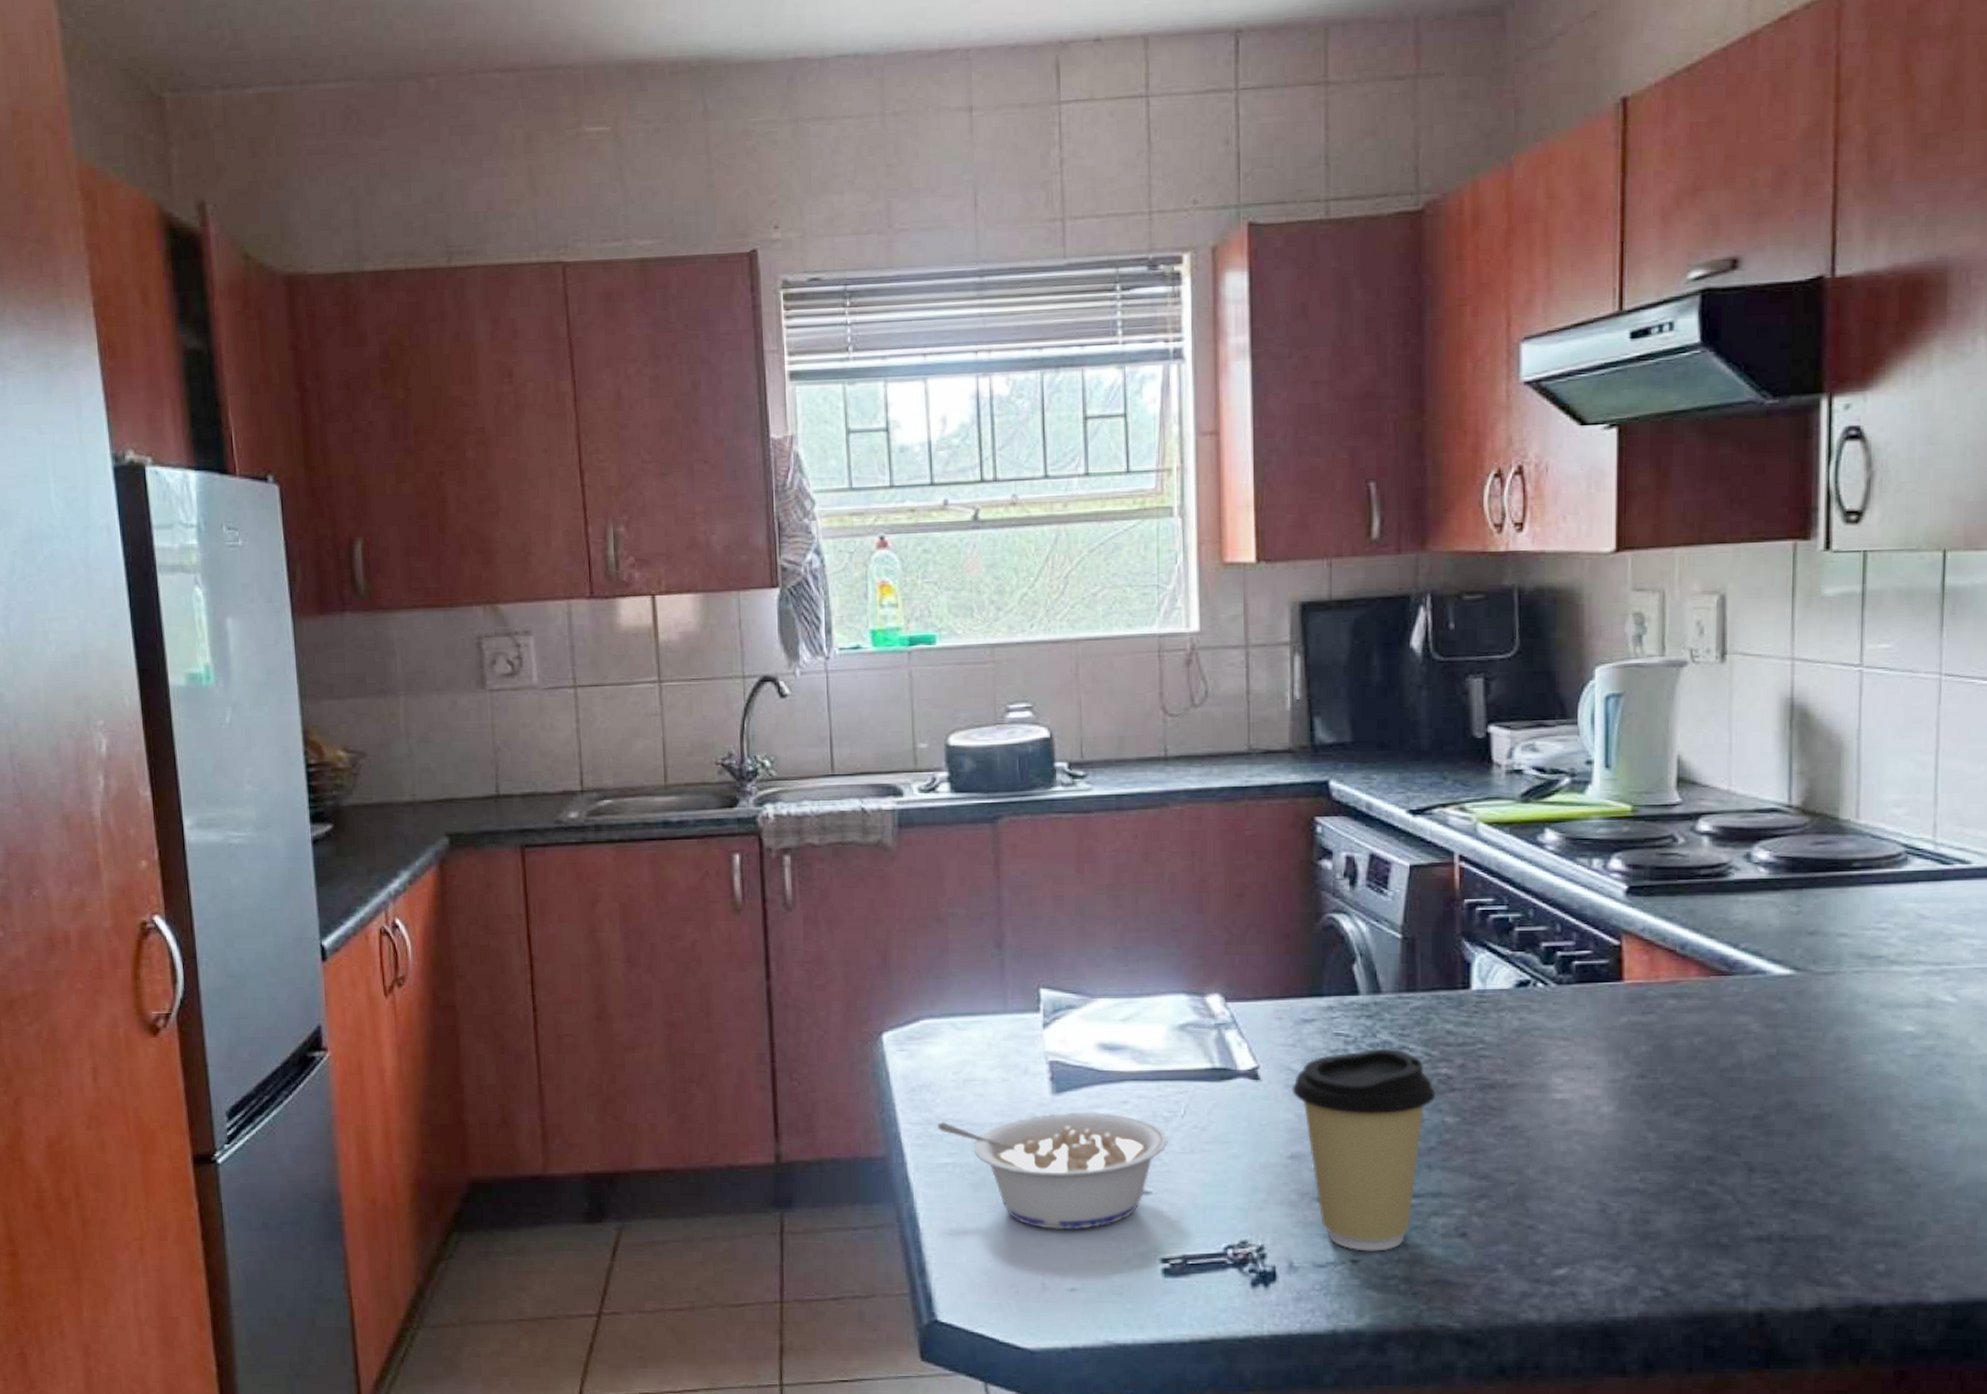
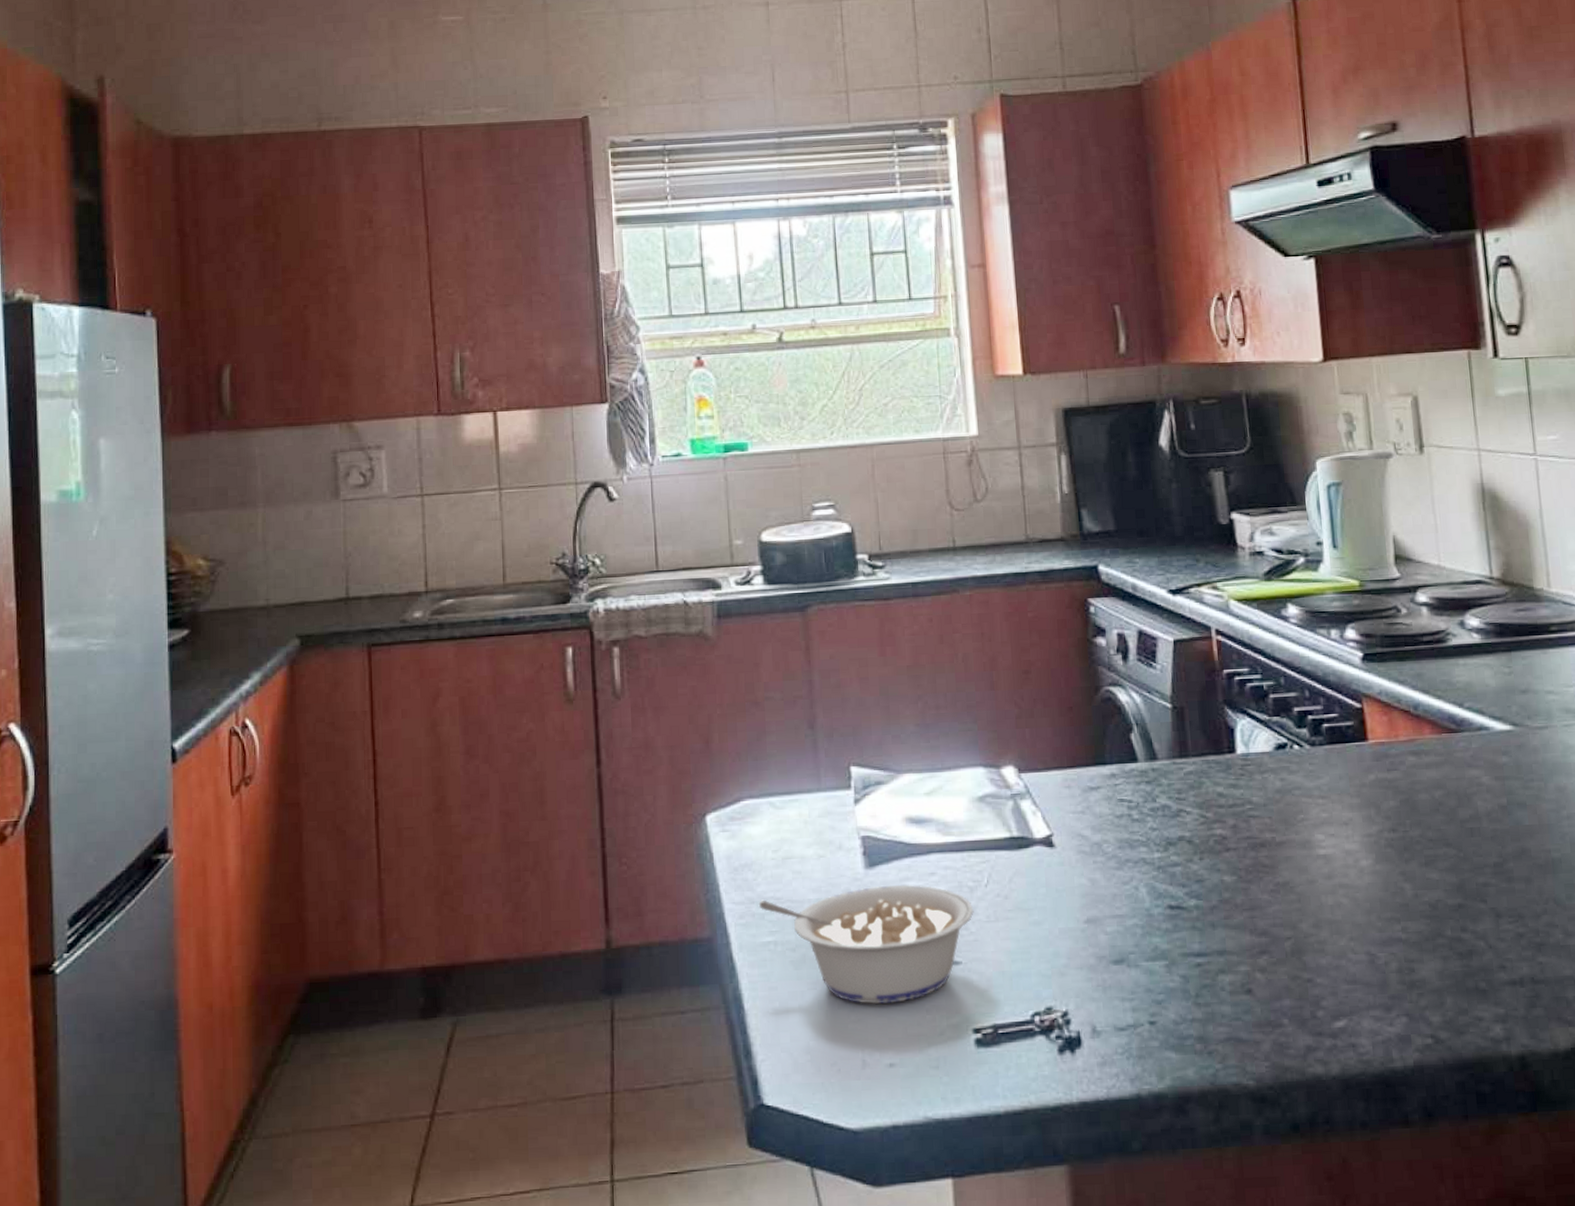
coffee cup: present [1292,1048,1435,1251] -> none [1084,811,1213,1012]

